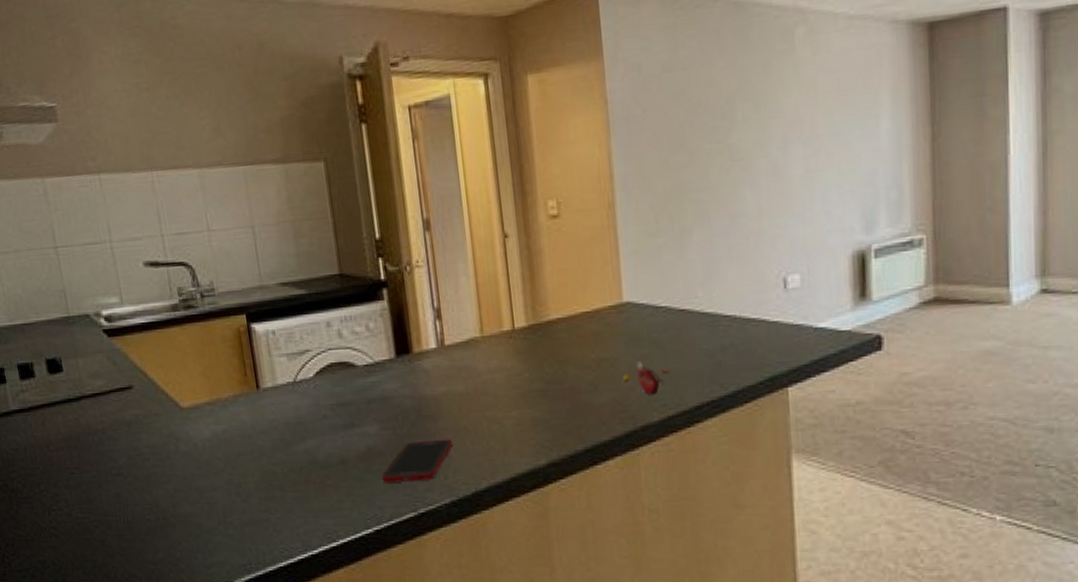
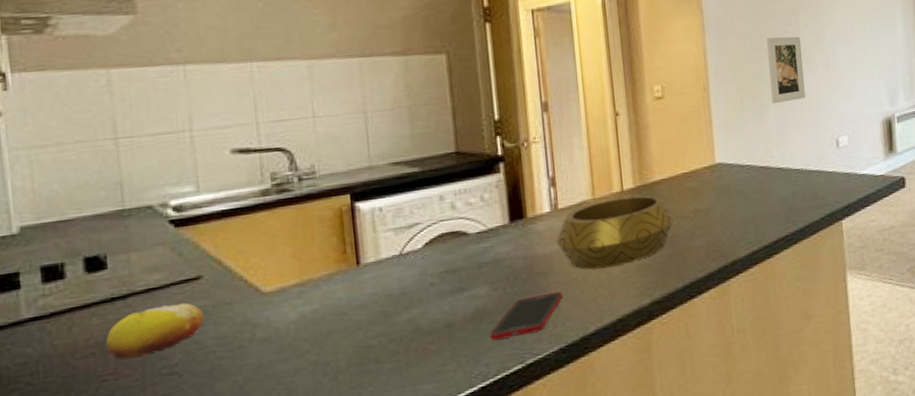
fruit: none [69,410,139,456] -> present [105,302,204,360]
decorative bowl: none [444,336,574,418] -> present [556,195,674,269]
flower: present [621,359,670,396] -> none [714,208,753,237]
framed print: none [690,133,742,228] -> present [766,36,806,104]

